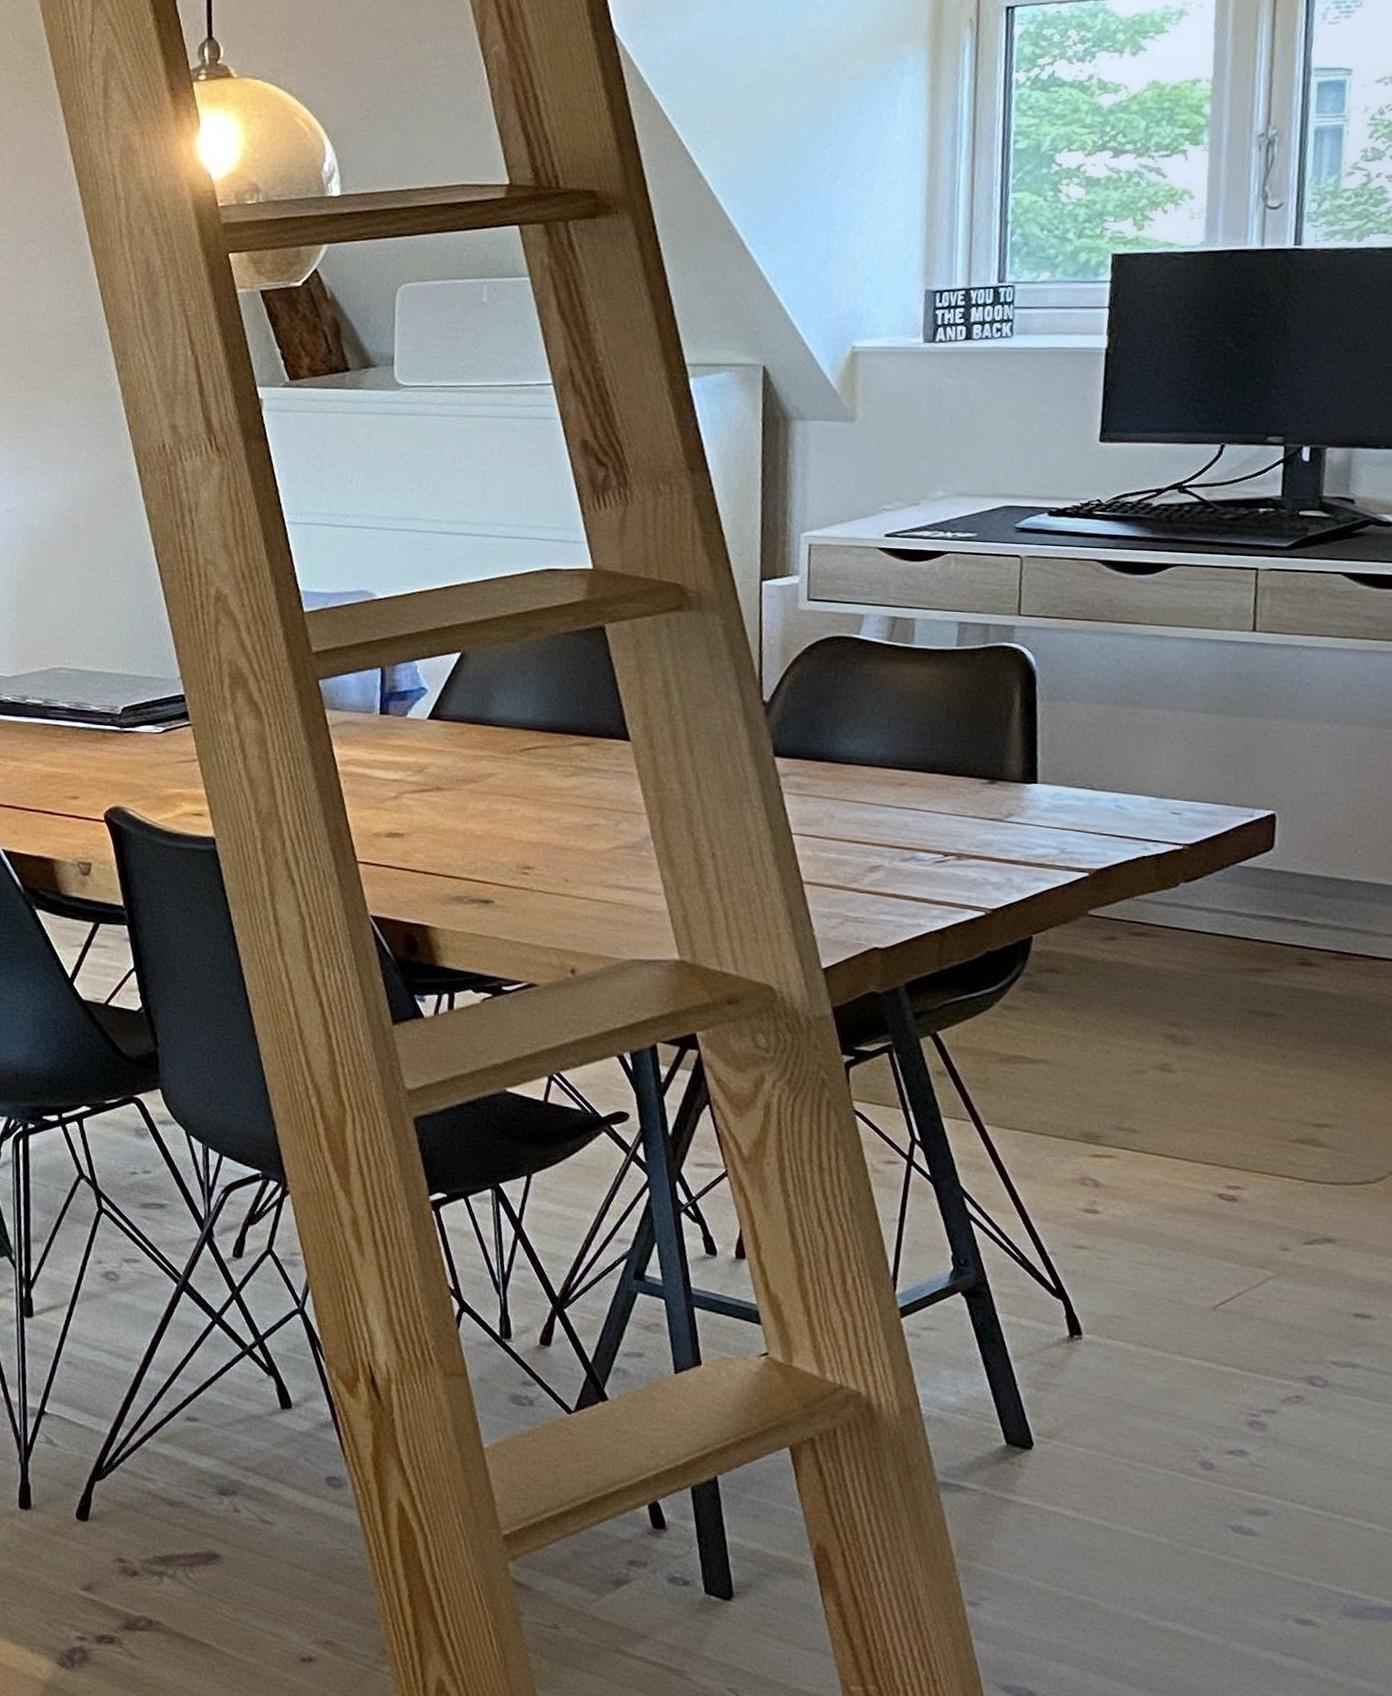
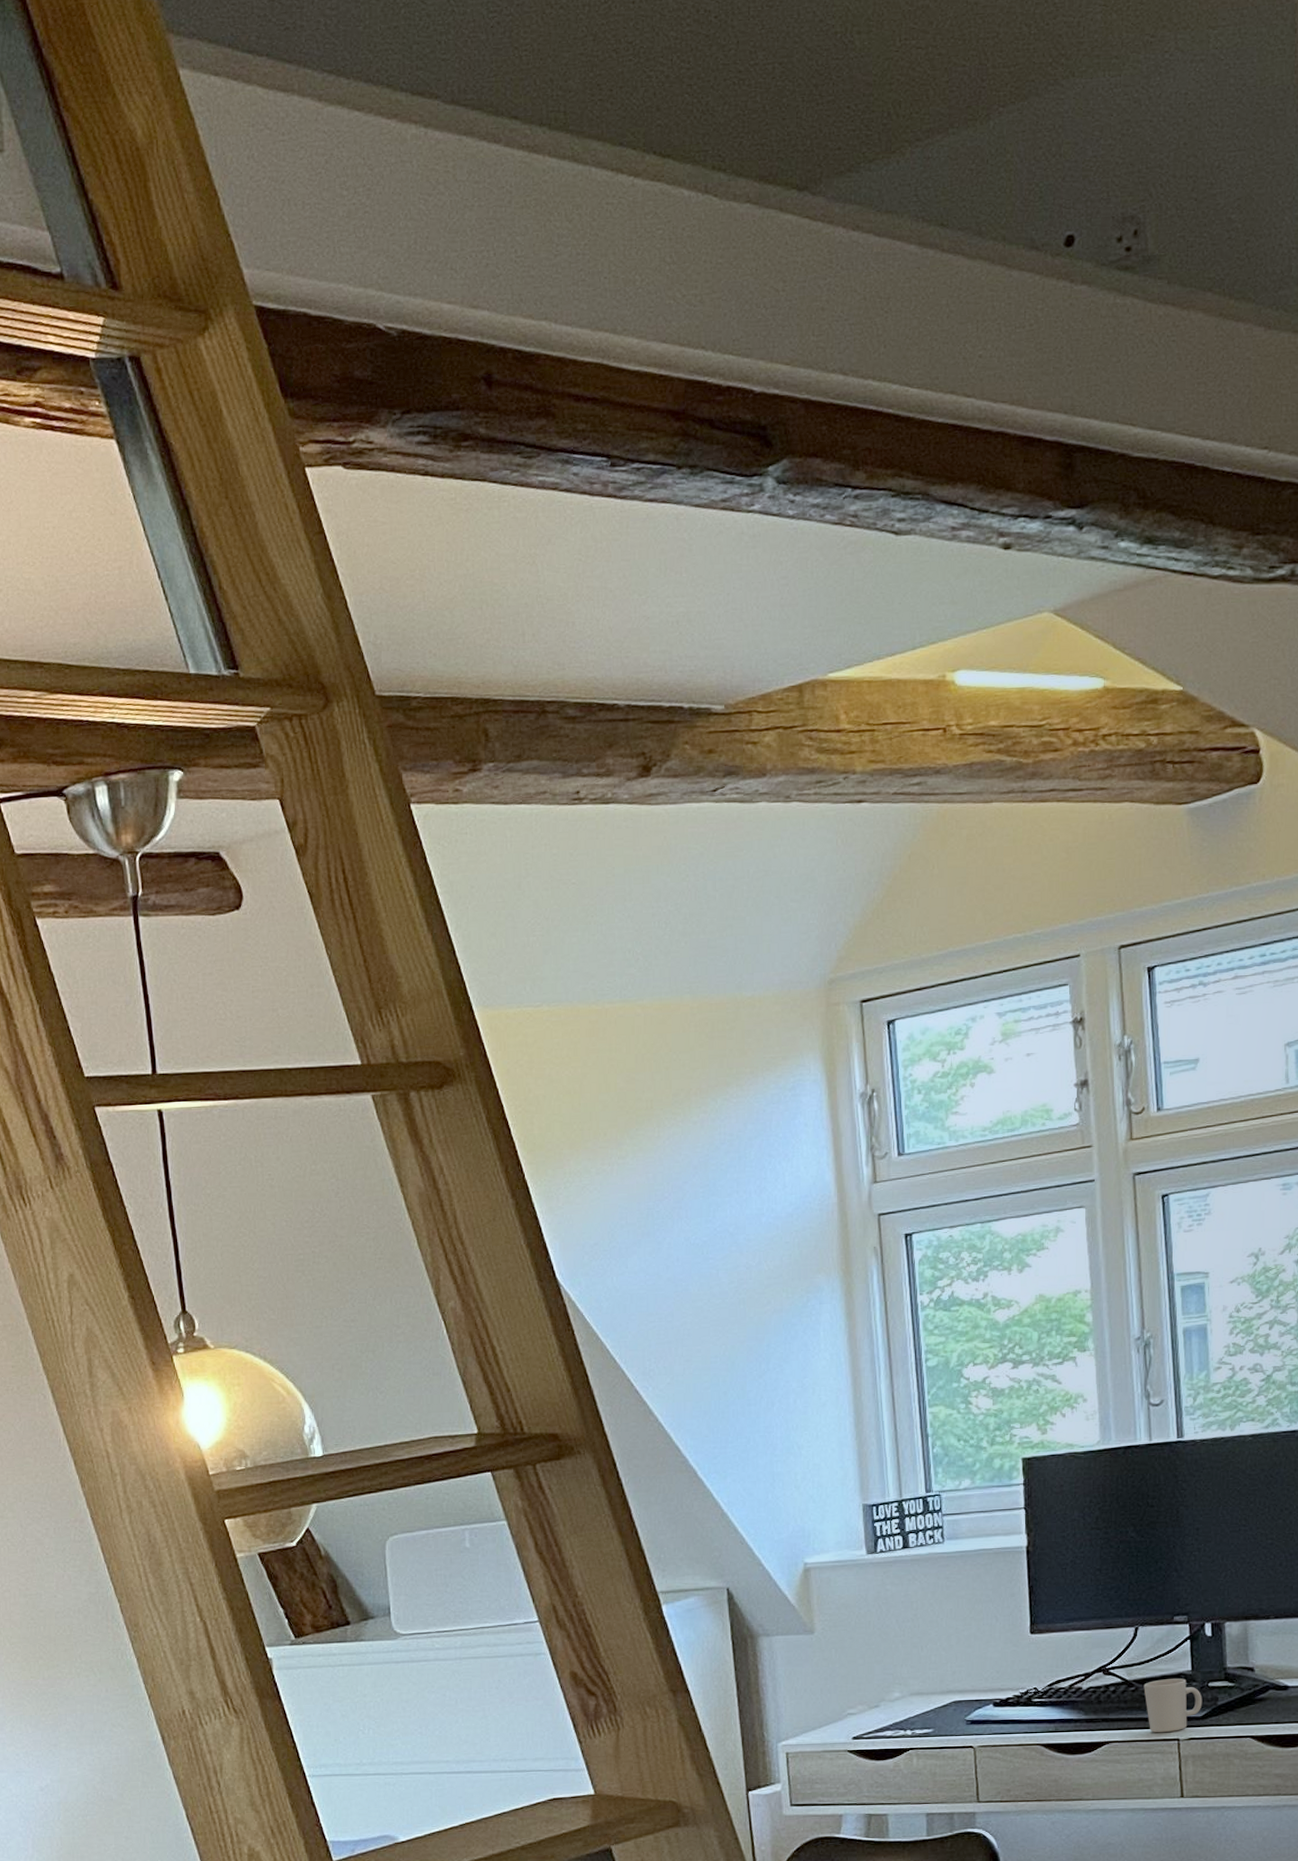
mug: none [1223,503,1291,560] -> present [1144,1678,1203,1733]

